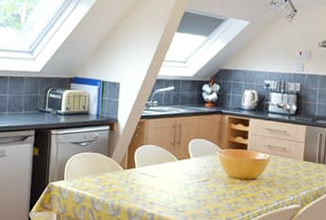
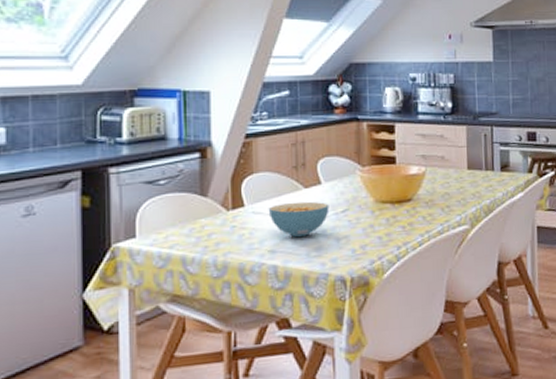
cereal bowl: none [151,169,195,195] -> present [268,201,329,237]

